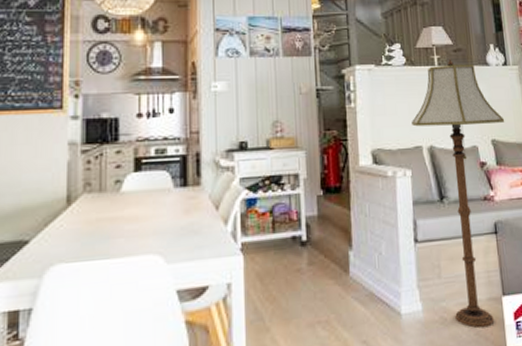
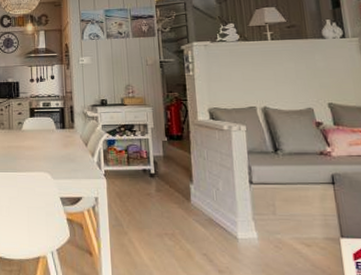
floor lamp: present [412,59,505,328] -> none [246,34,343,261]

